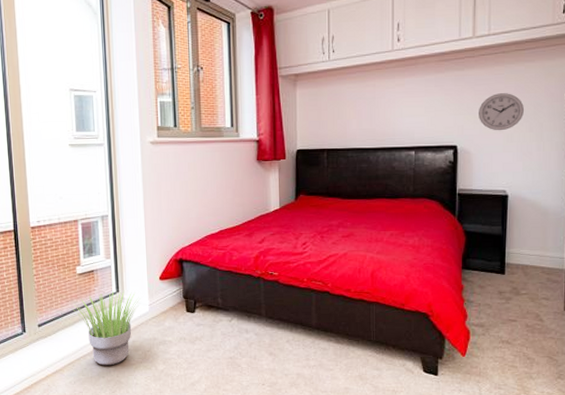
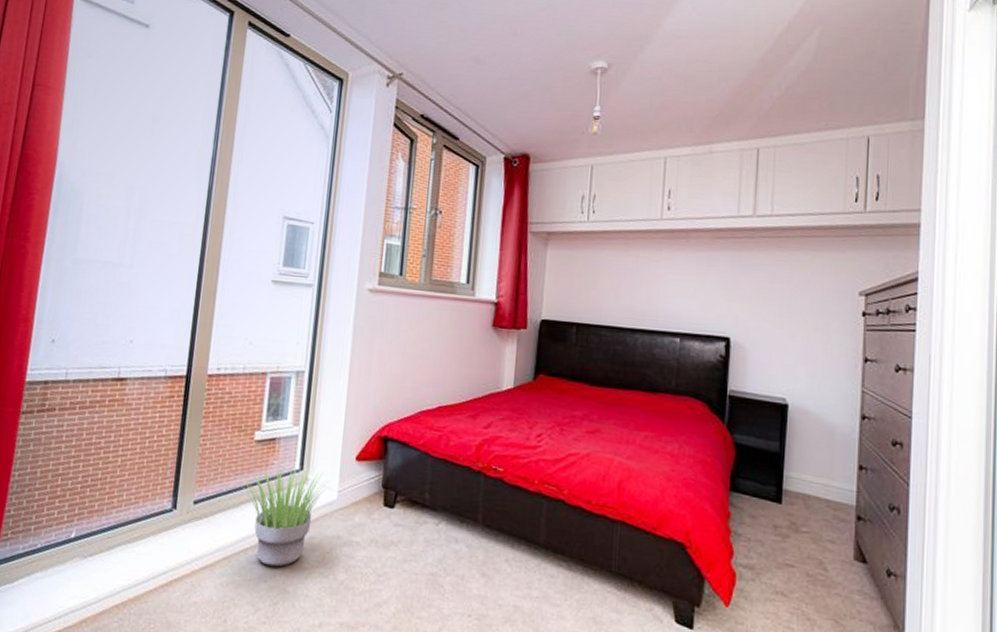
wall clock: present [479,93,524,131] -> none [756,282,809,327]

